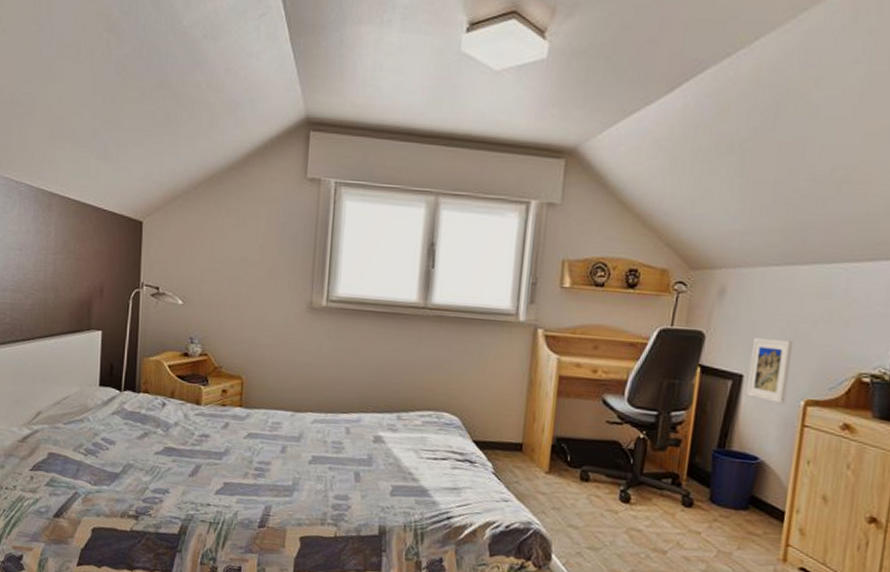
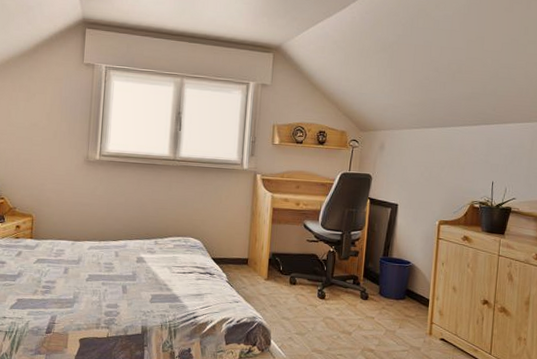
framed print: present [745,336,793,405] -> none [400,177,429,224]

